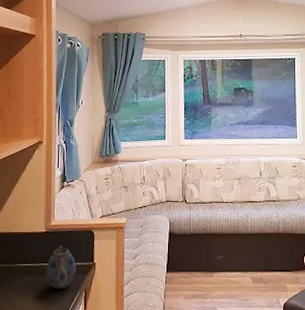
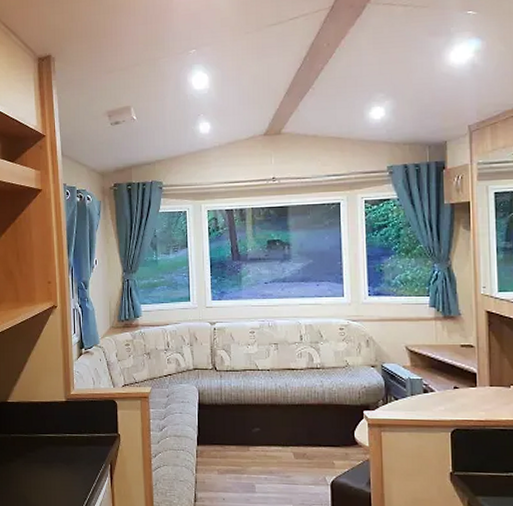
teapot: present [46,245,77,289] -> none [68,416,101,461]

